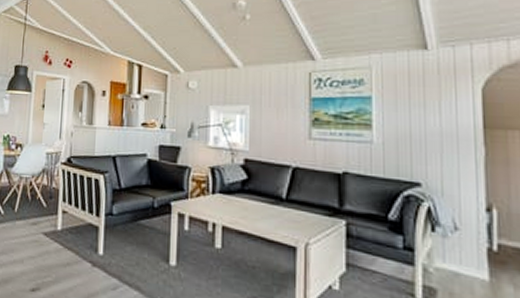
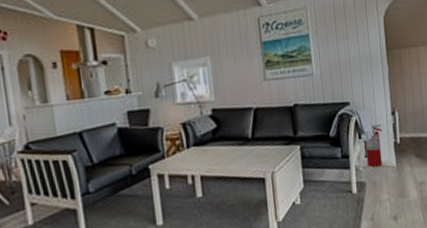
fire extinguisher: none [437,219,470,274] -> present [363,124,383,168]

